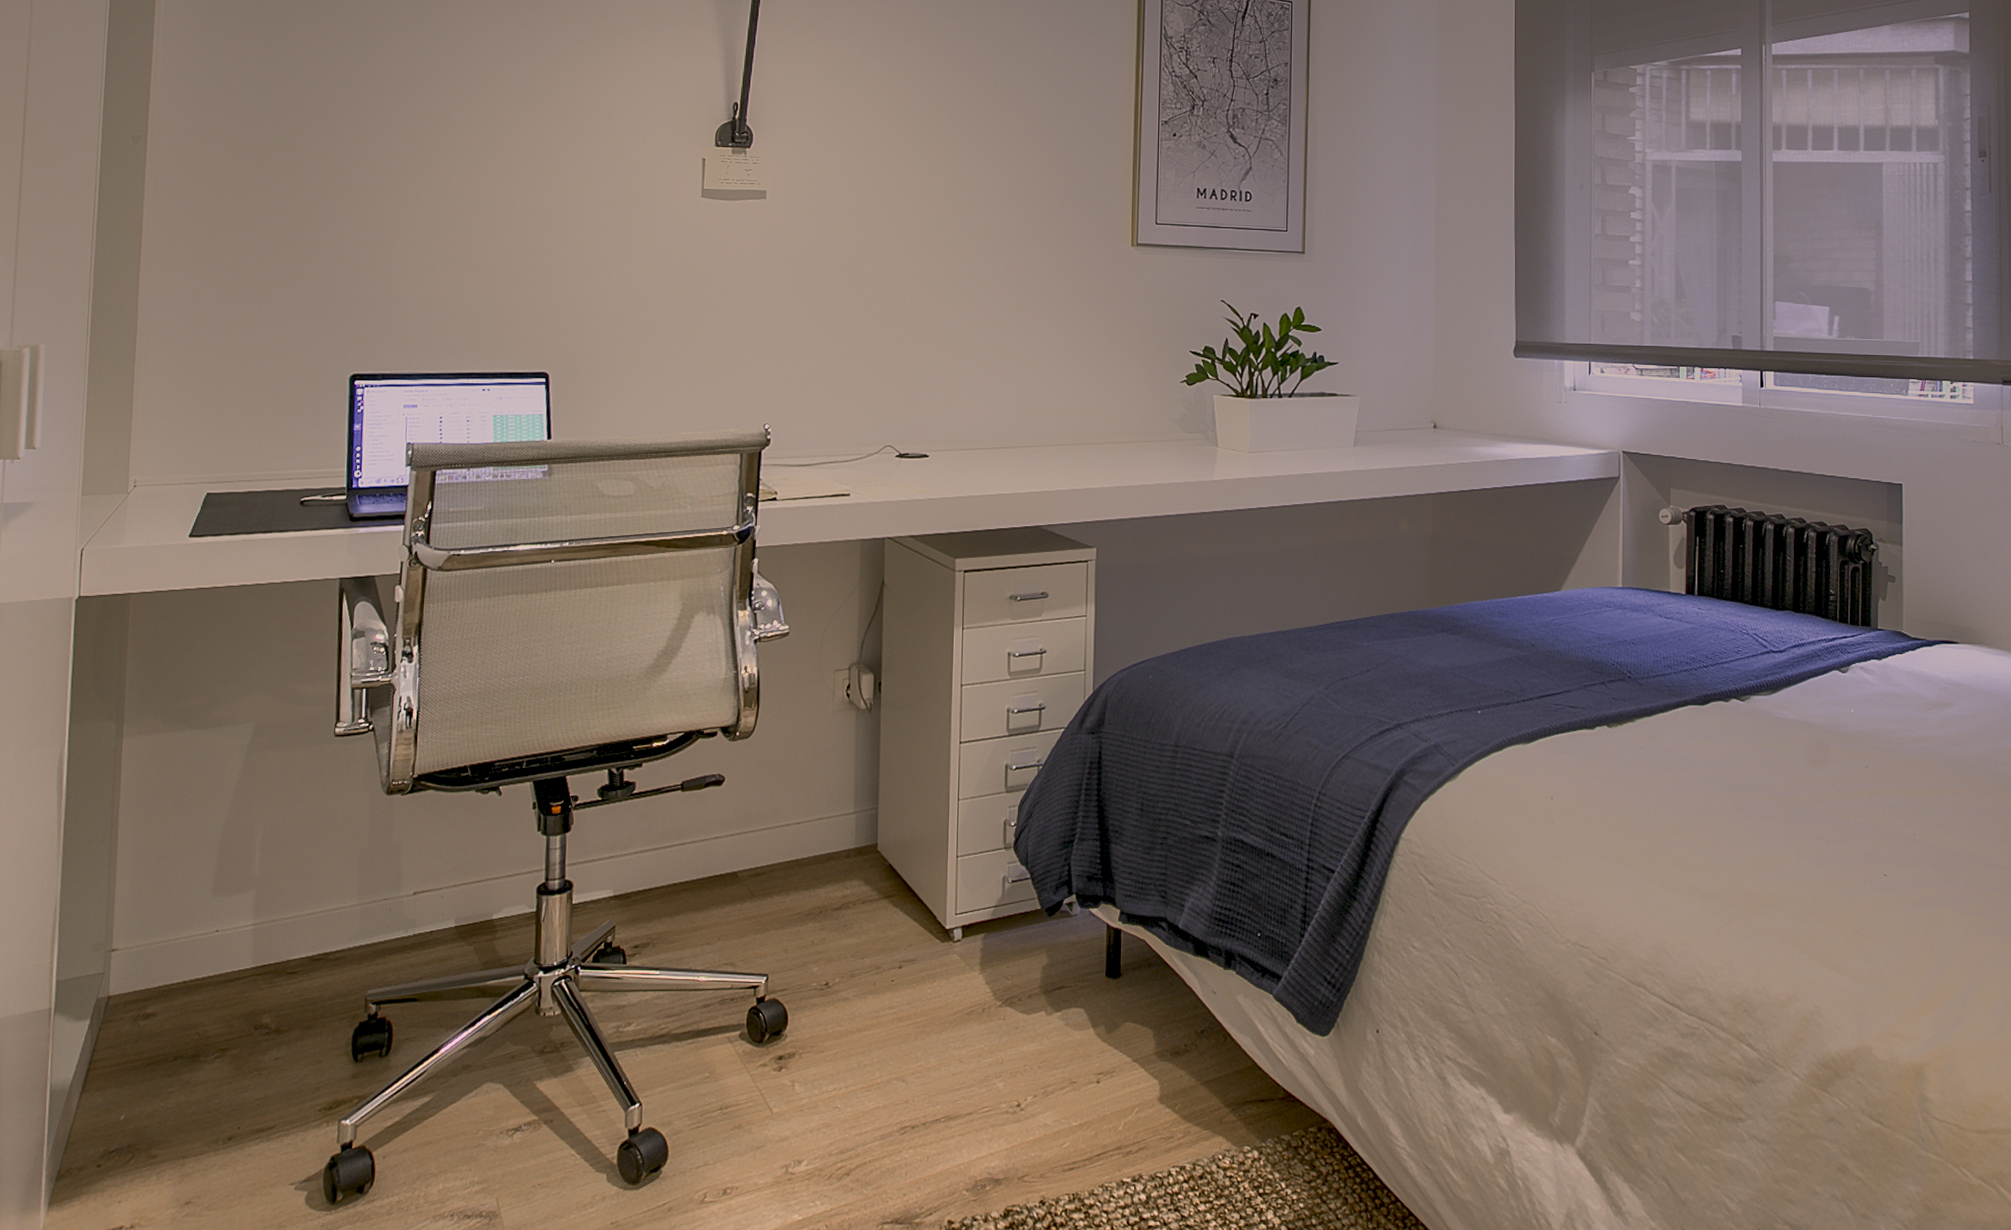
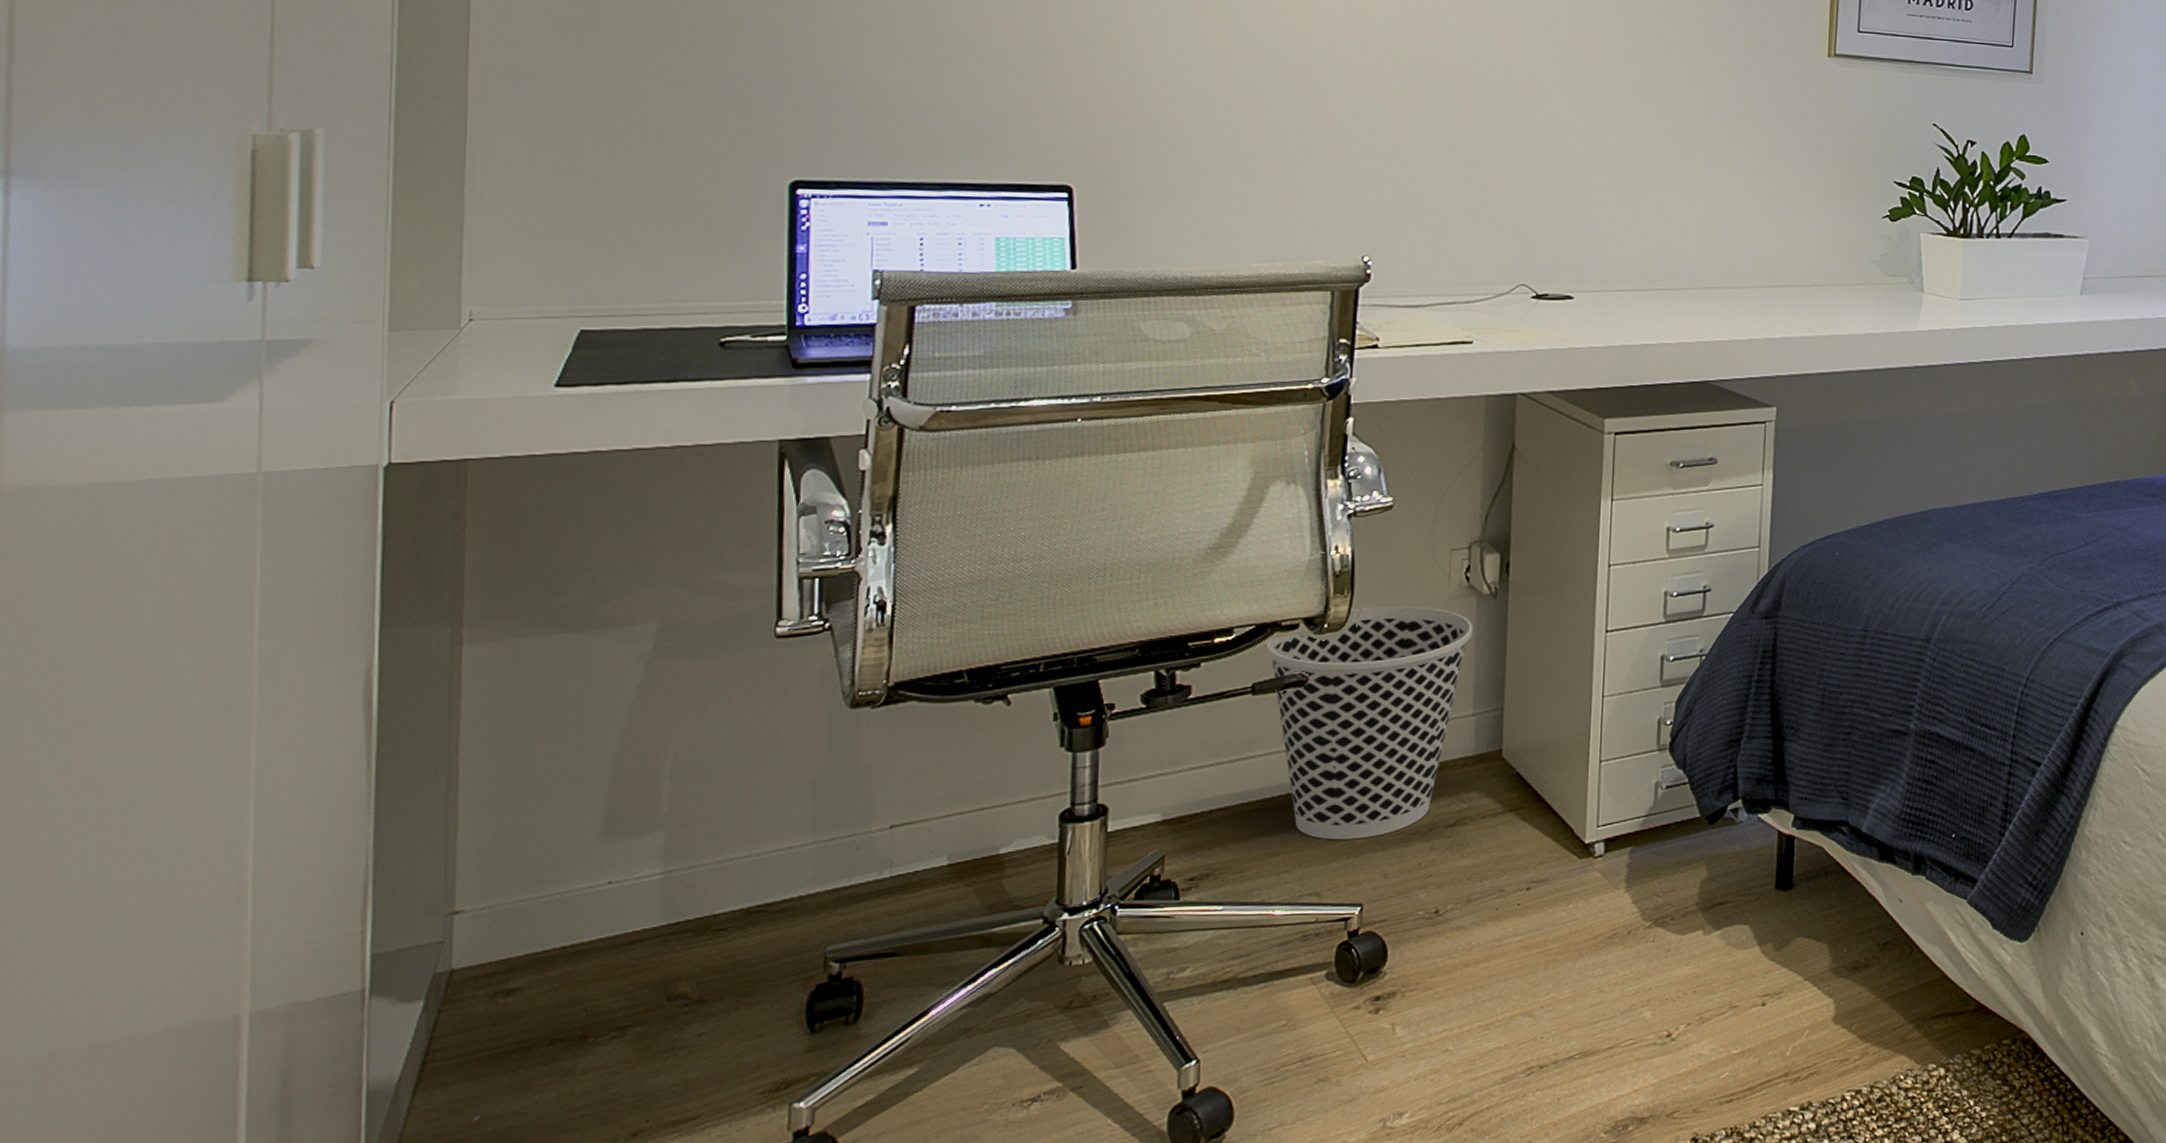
wastebasket: none [691,718,853,918] -> present [1265,606,1474,840]

